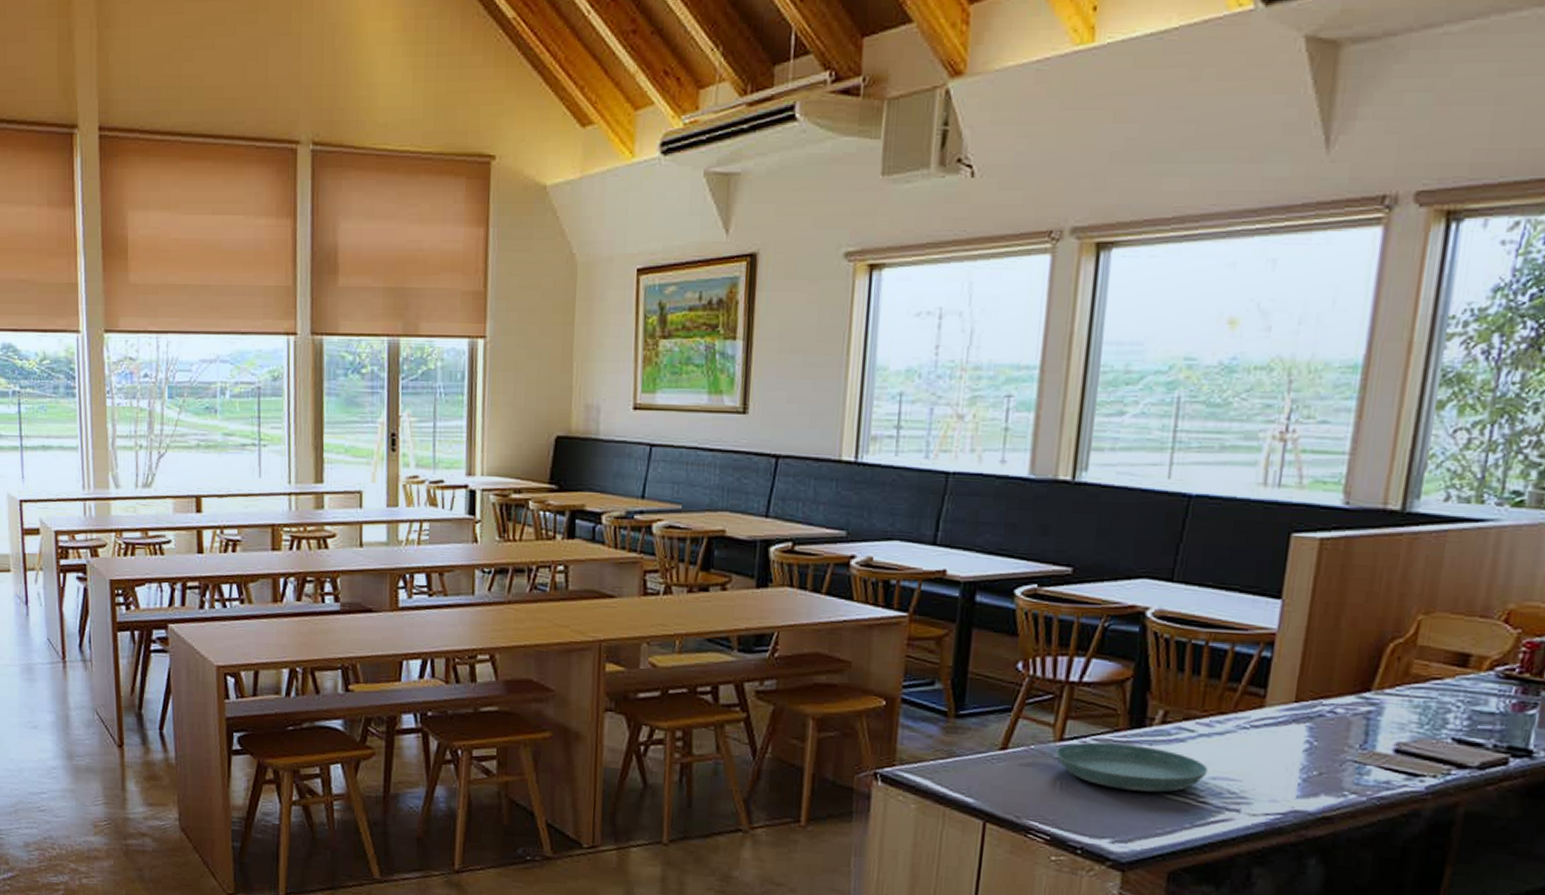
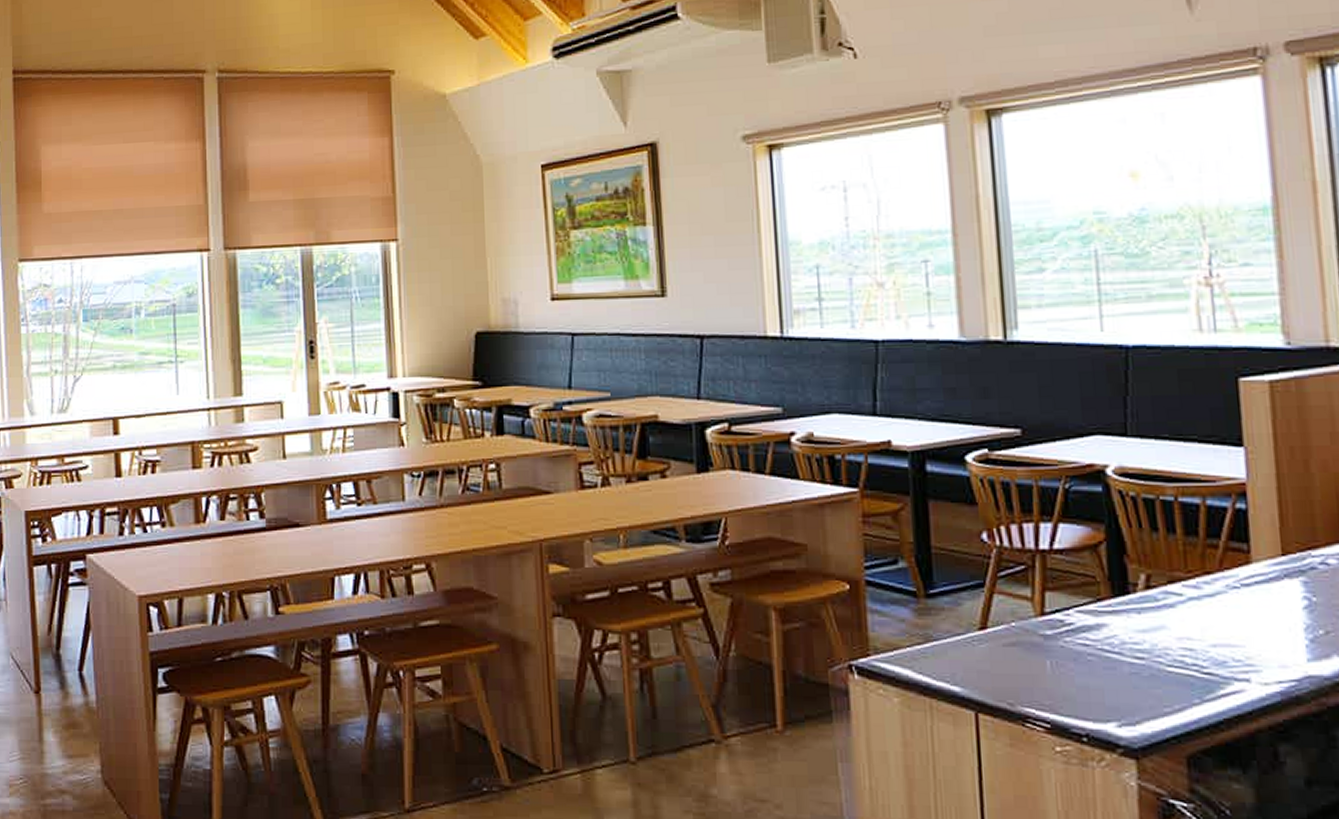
saucer: present [1055,742,1209,793] -> none [1039,614,1207,666]

